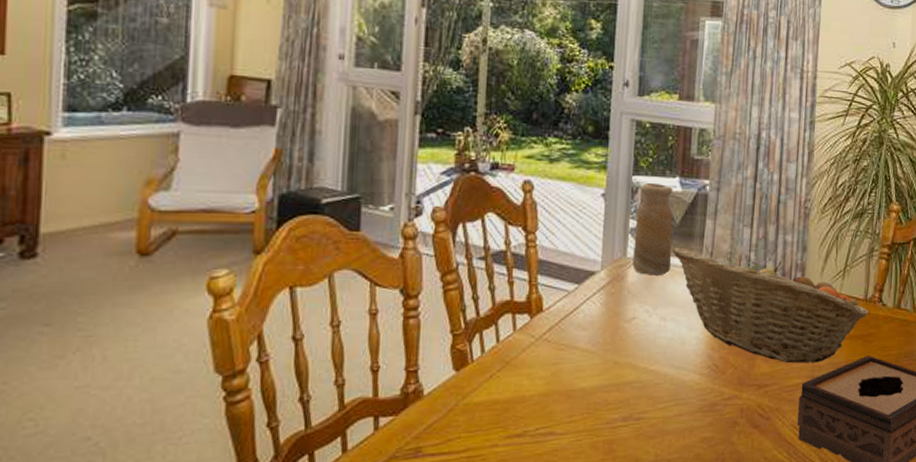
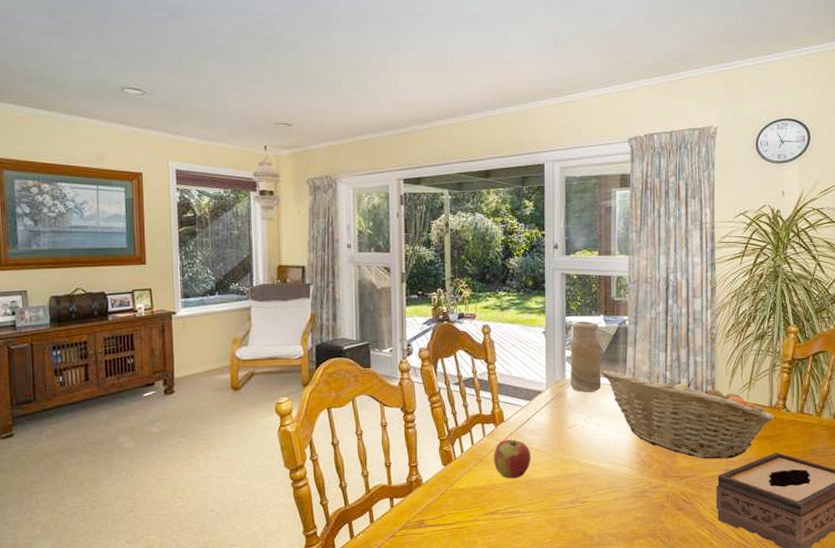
apple: none [524,335,576,389] -> present [493,439,531,479]

